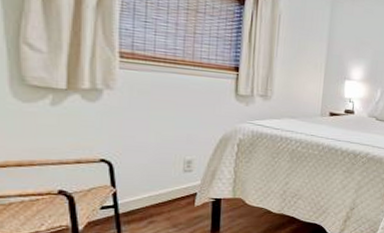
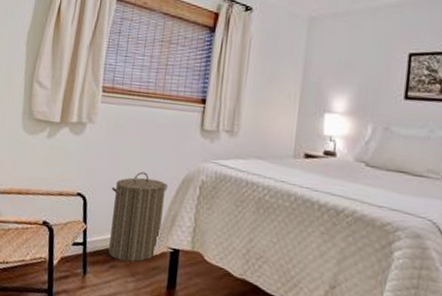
laundry hamper: none [141,134,206,215] -> present [109,171,169,262]

